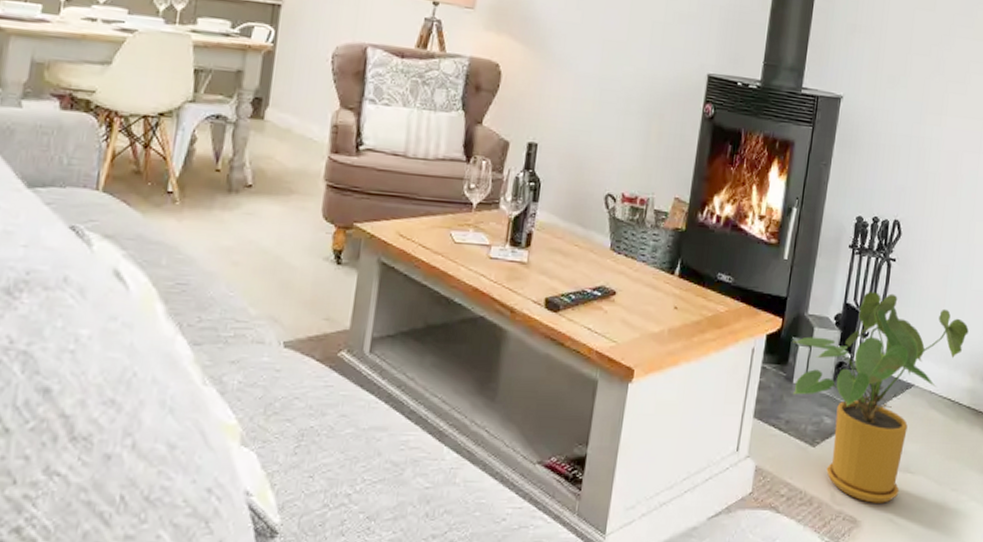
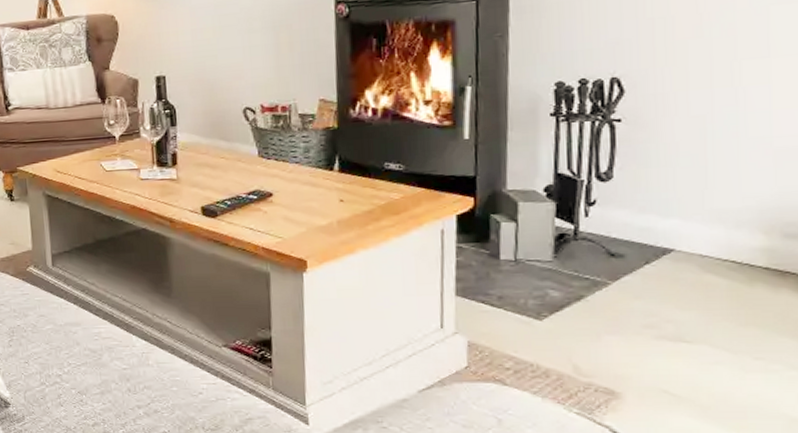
house plant: present [793,292,969,503] -> none [493,156,751,374]

